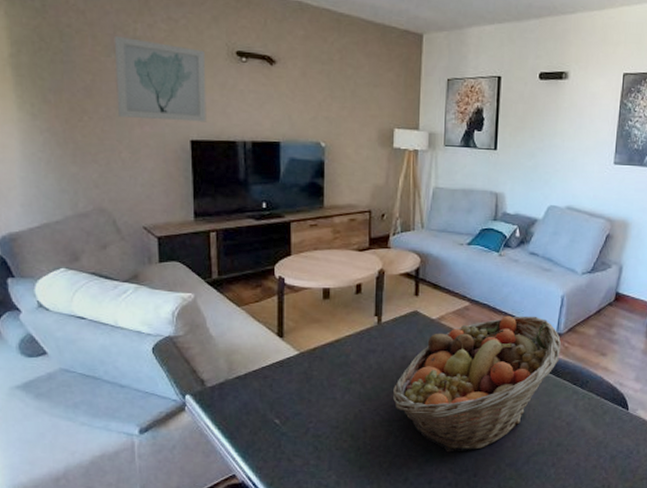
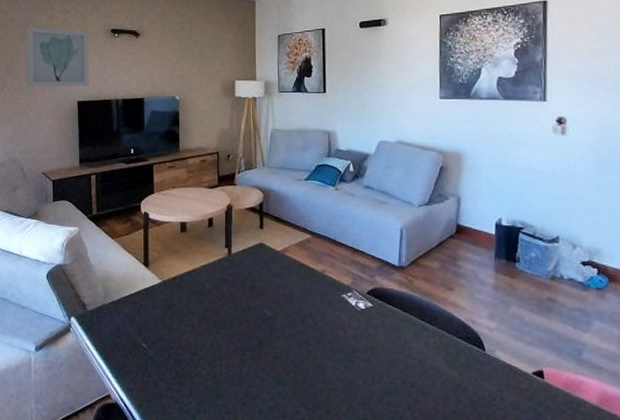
fruit basket: present [392,315,561,453] -> none [244,248,405,386]

